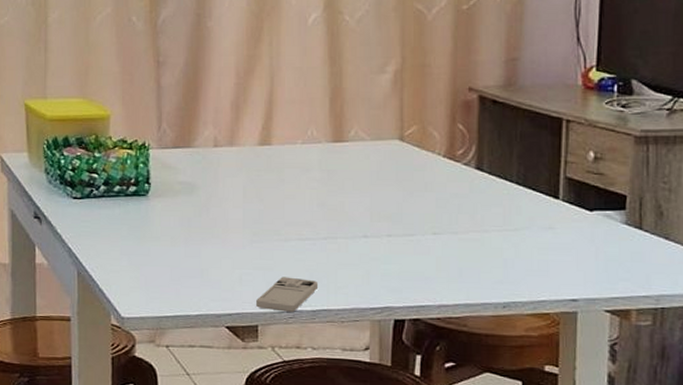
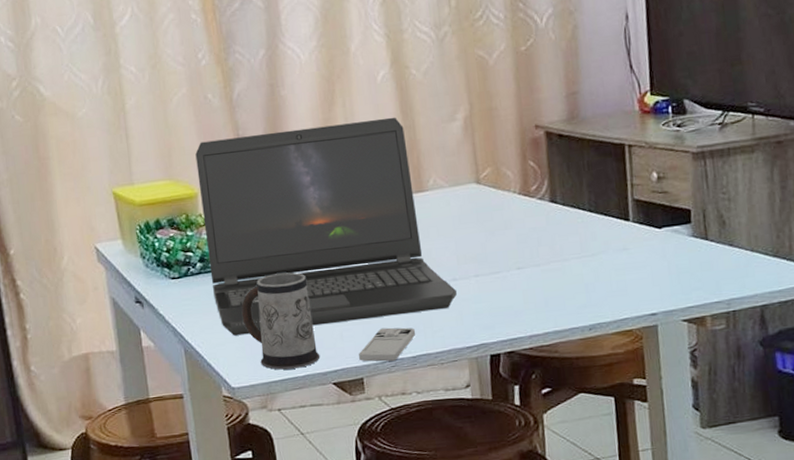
laptop computer: none [112,62,366,266] -> present [195,117,457,336]
mug: none [140,207,216,307] -> present [241,272,320,370]

